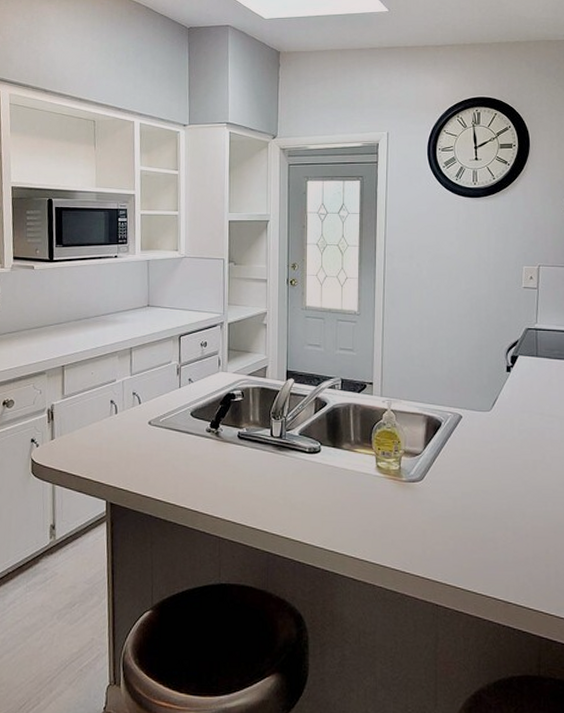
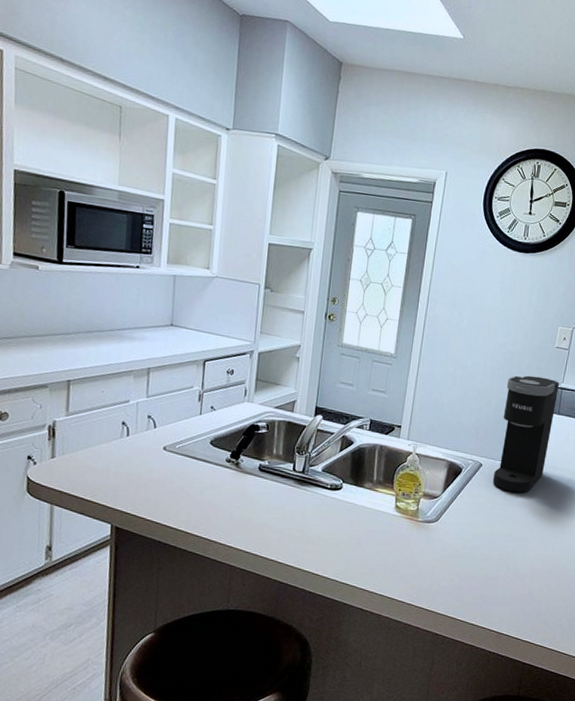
coffee maker: none [475,319,533,444] -> present [492,375,559,493]

